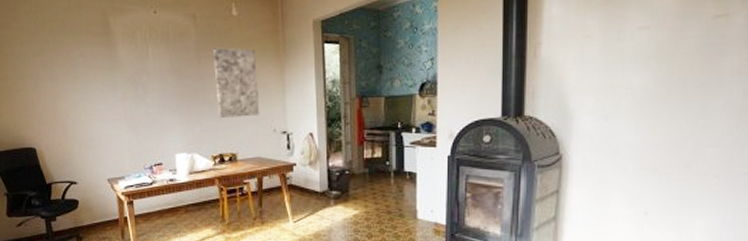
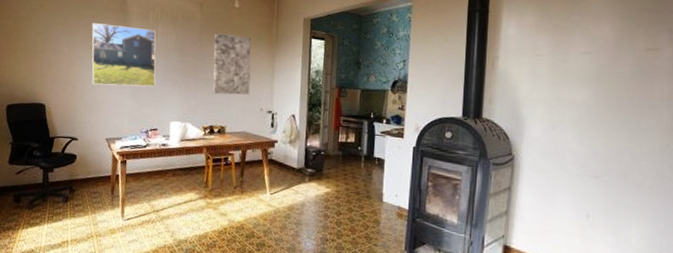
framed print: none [73,50,154,120] -> present [92,23,156,87]

